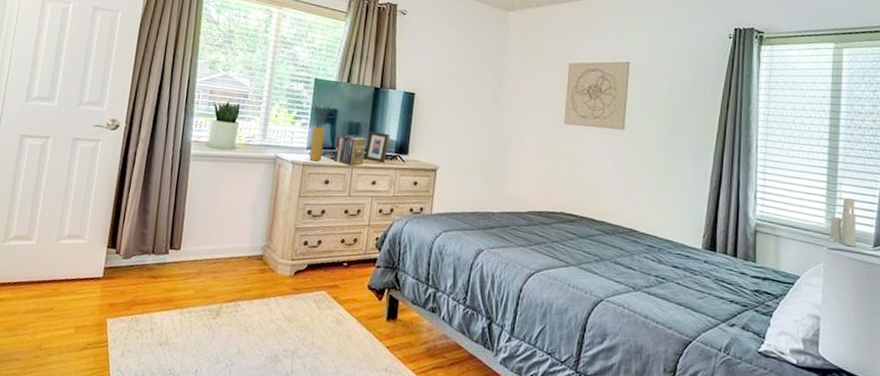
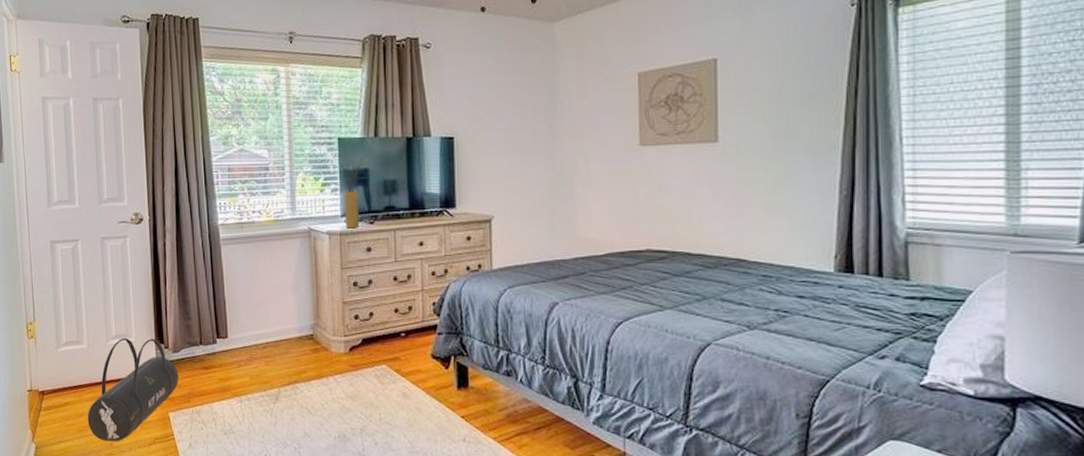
duffel bag: none [19,238,125,343] -> present [87,338,179,441]
planter: present [204,101,240,151] -> none [232,176,268,230]
books: present [333,134,366,167] -> none [372,194,407,229]
picture frame: present [364,130,390,163] -> none [406,186,432,221]
candle: present [828,196,857,248] -> none [1010,183,1053,247]

